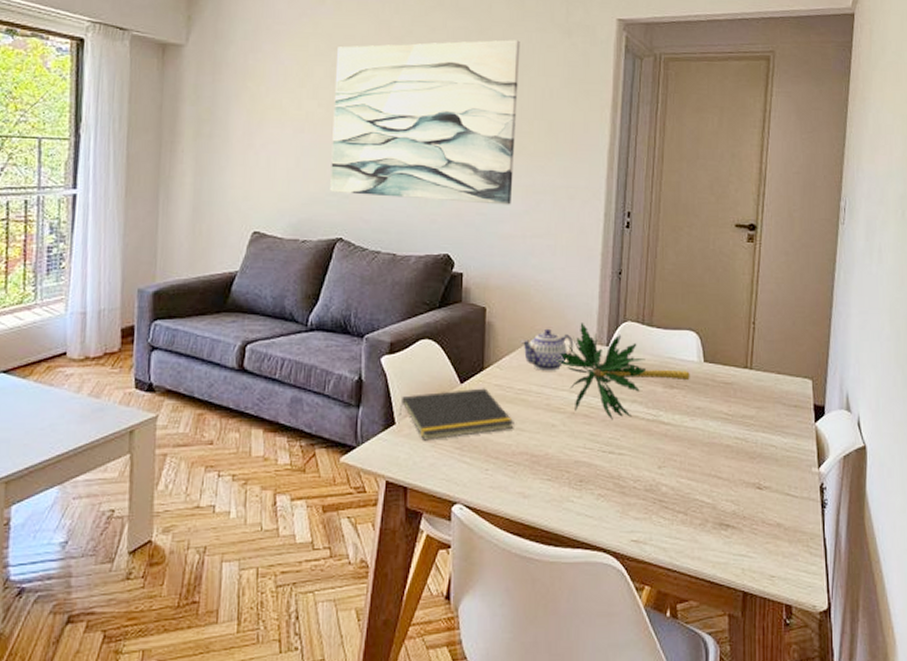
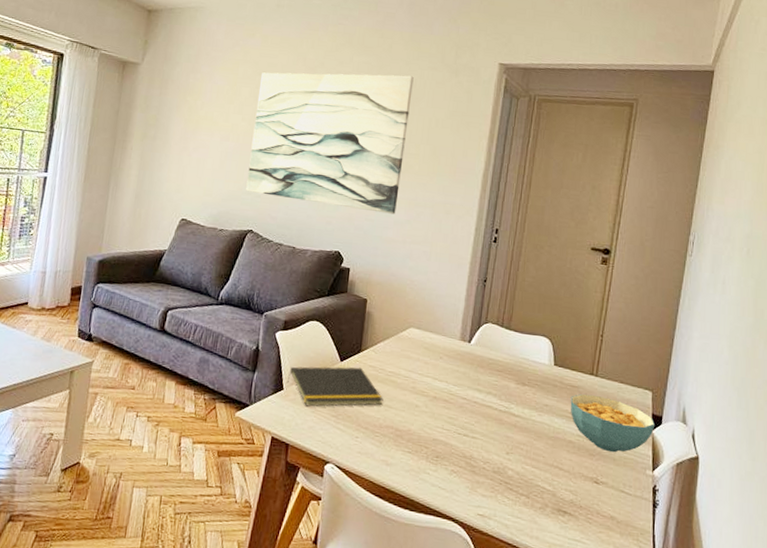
teapot: present [520,328,574,371] -> none [394,322,441,359]
plant: present [551,323,690,420] -> none [420,320,541,407]
cereal bowl: none [724,390,817,453] -> present [570,394,655,453]

